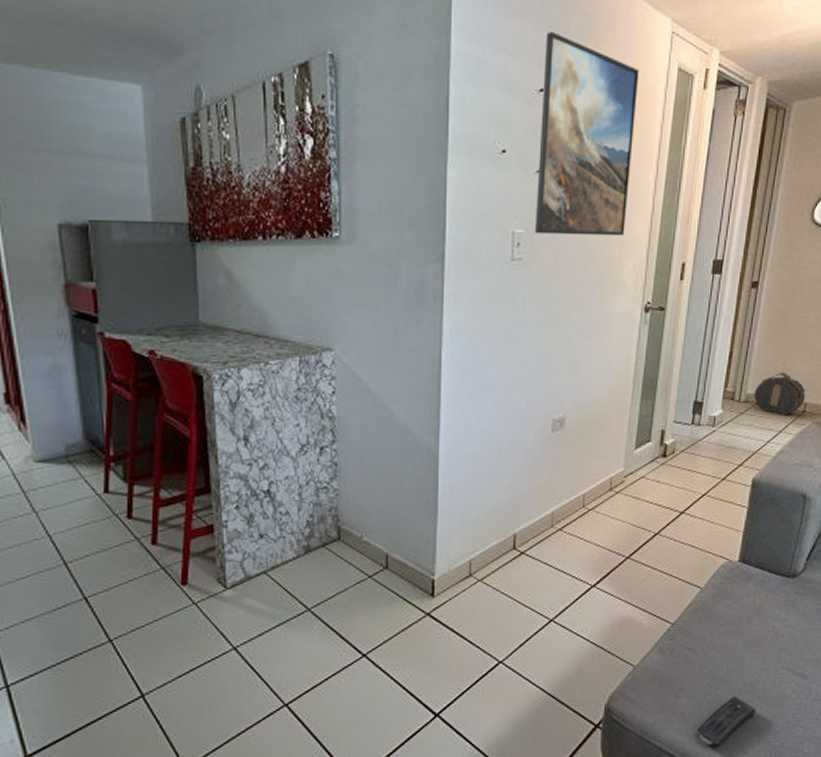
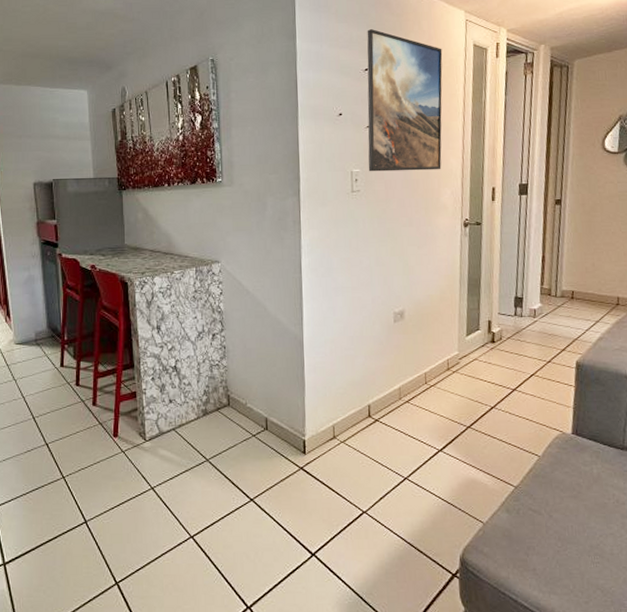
remote control: present [697,696,756,746] -> none [550,557,607,602]
hat box: present [754,371,805,416] -> none [568,271,617,308]

